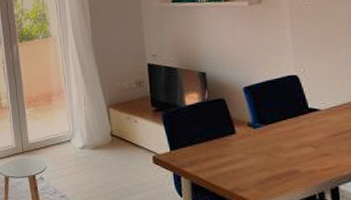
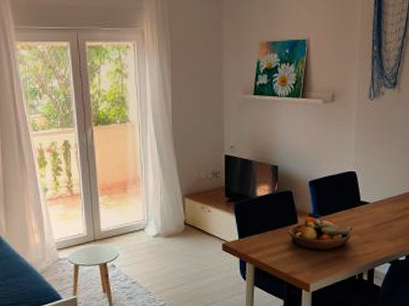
fruit bowl: none [226,126,304,164] -> present [289,217,353,250]

